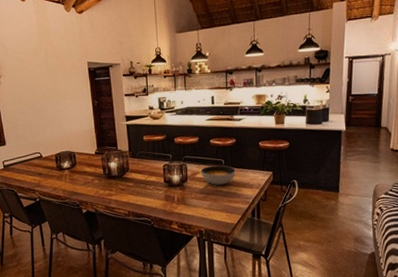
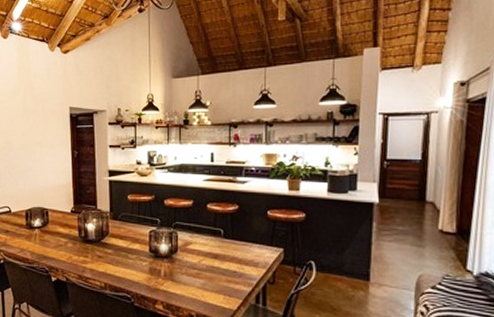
soup bowl: present [201,165,236,185] -> none [194,235,237,260]

